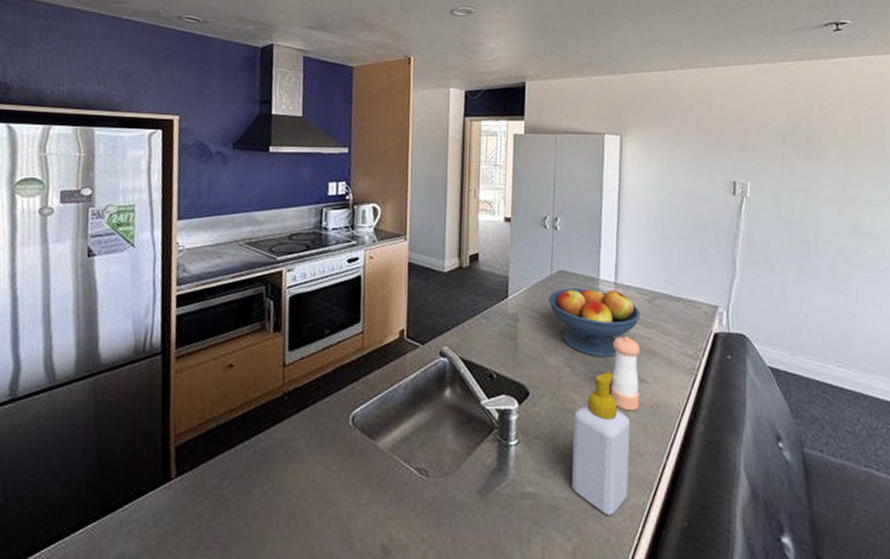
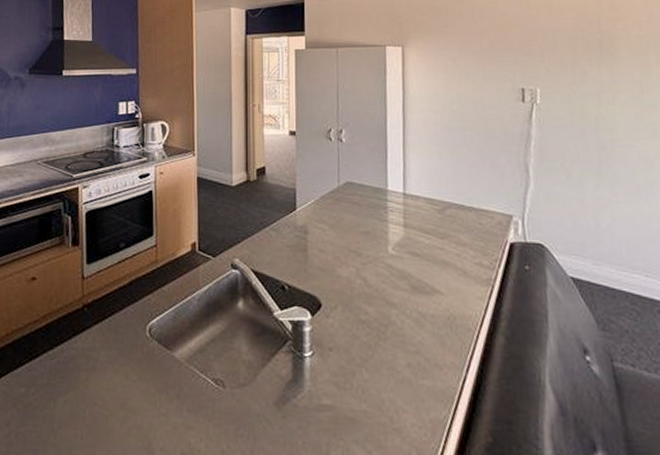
fruit bowl: present [549,287,641,358] -> none [337,198,432,269]
soap bottle: present [572,372,630,516] -> none [368,283,428,430]
pepper shaker: present [611,336,641,411] -> none [404,247,435,323]

